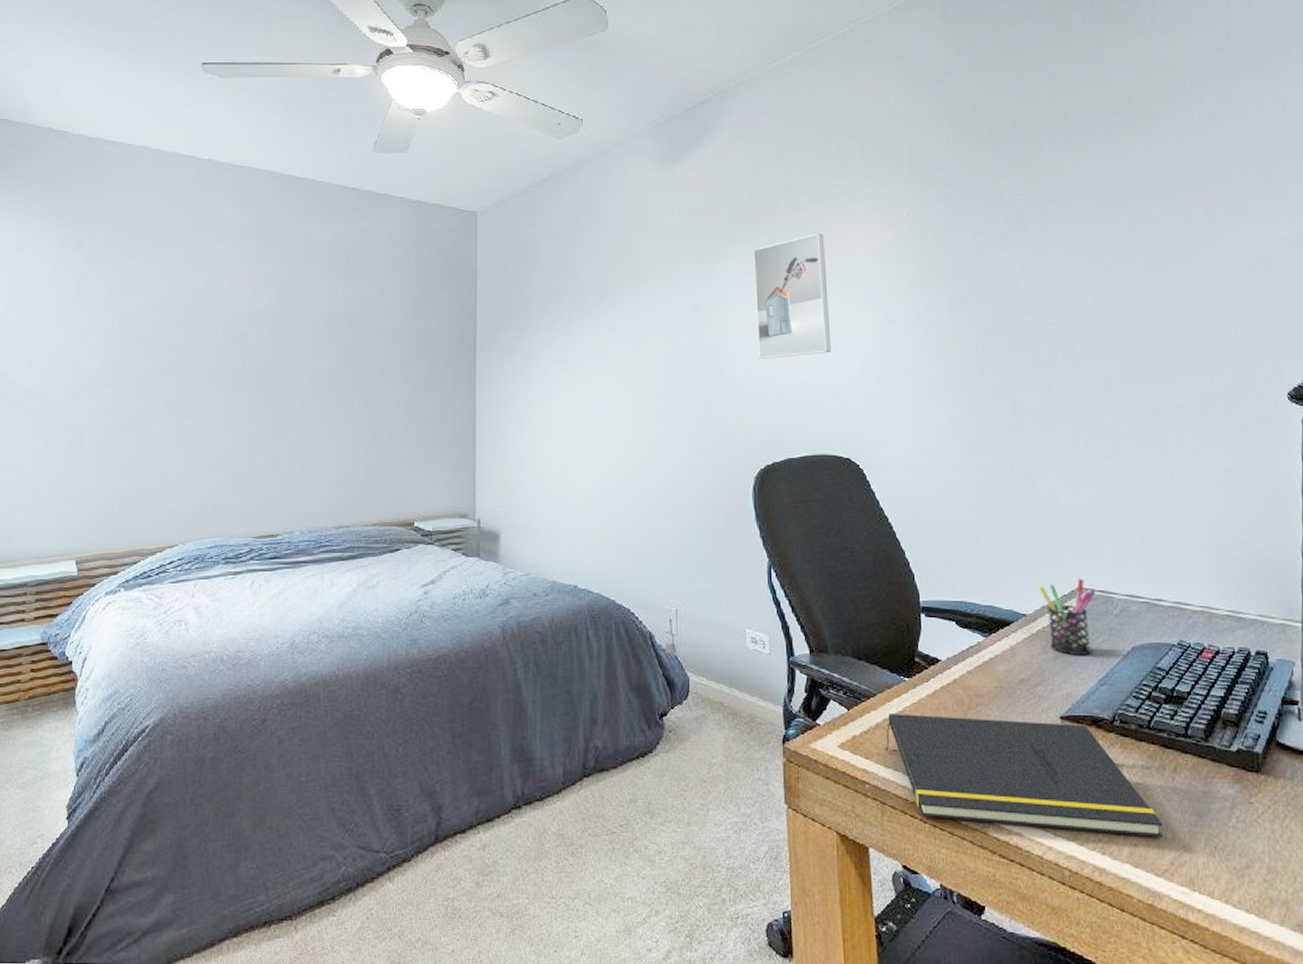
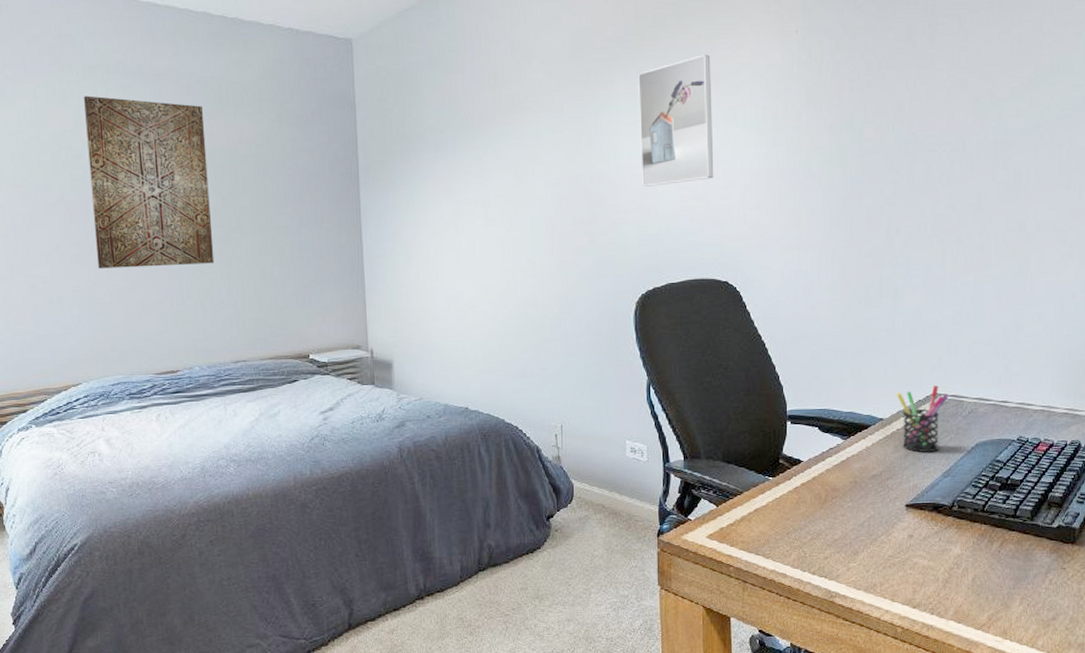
wall art: none [210,258,330,426] -> present [84,95,215,269]
notepad: present [885,714,1164,837] -> none [748,507,986,599]

